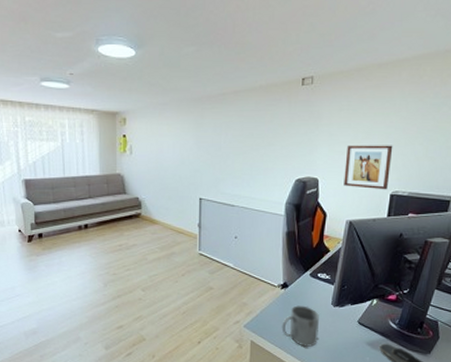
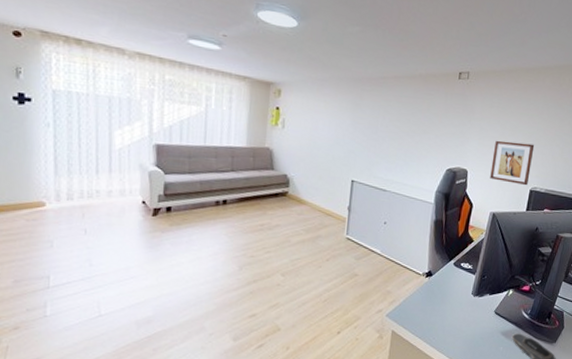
mug: present [281,305,319,348] -> none [423,294,460,338]

